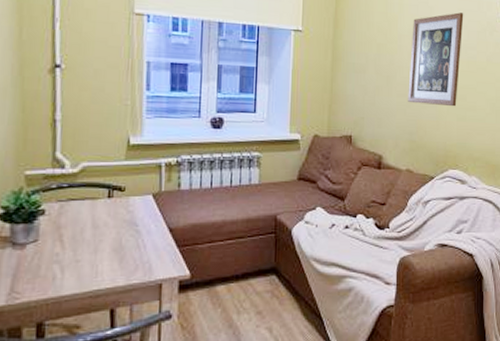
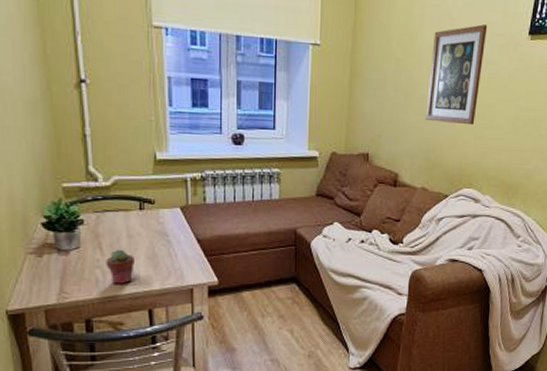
potted succulent: none [65,241,99,281] -> present [106,249,134,284]

